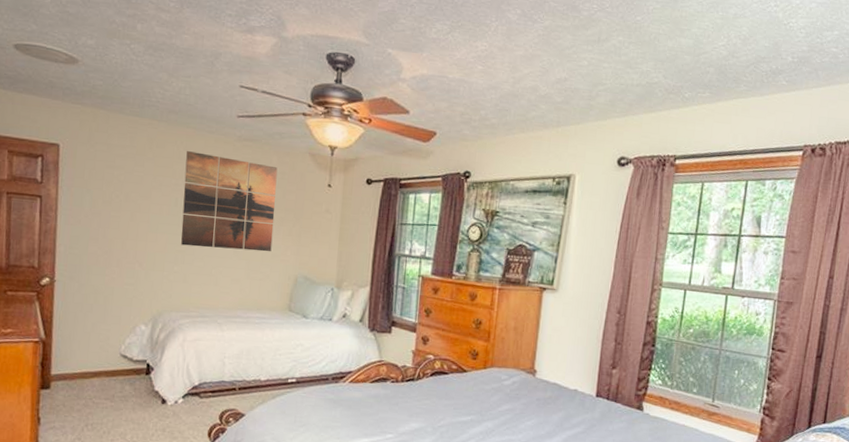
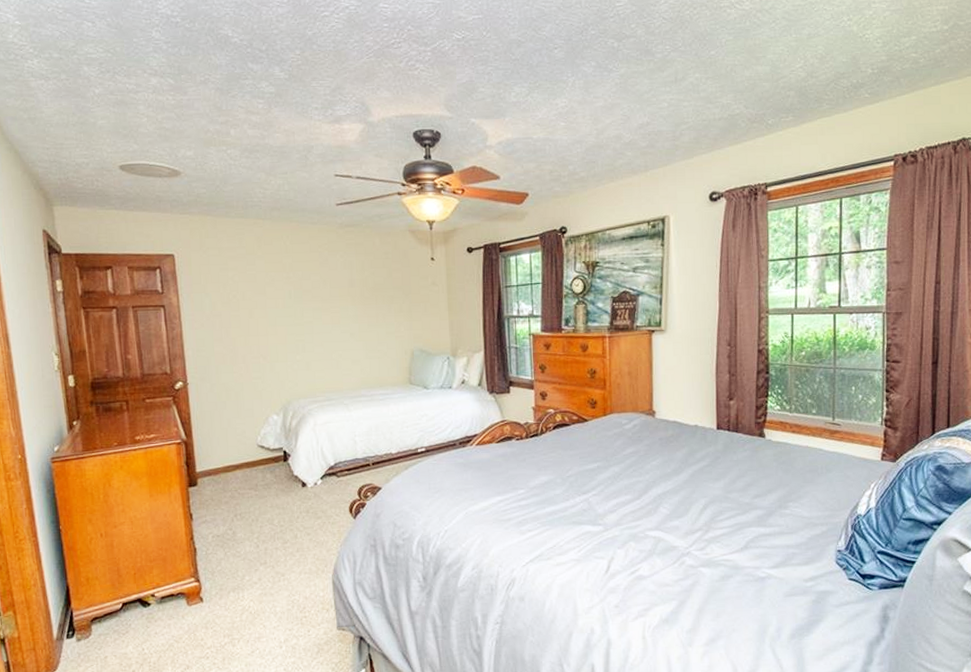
wall art: present [181,151,278,252] -> none [293,244,386,335]

